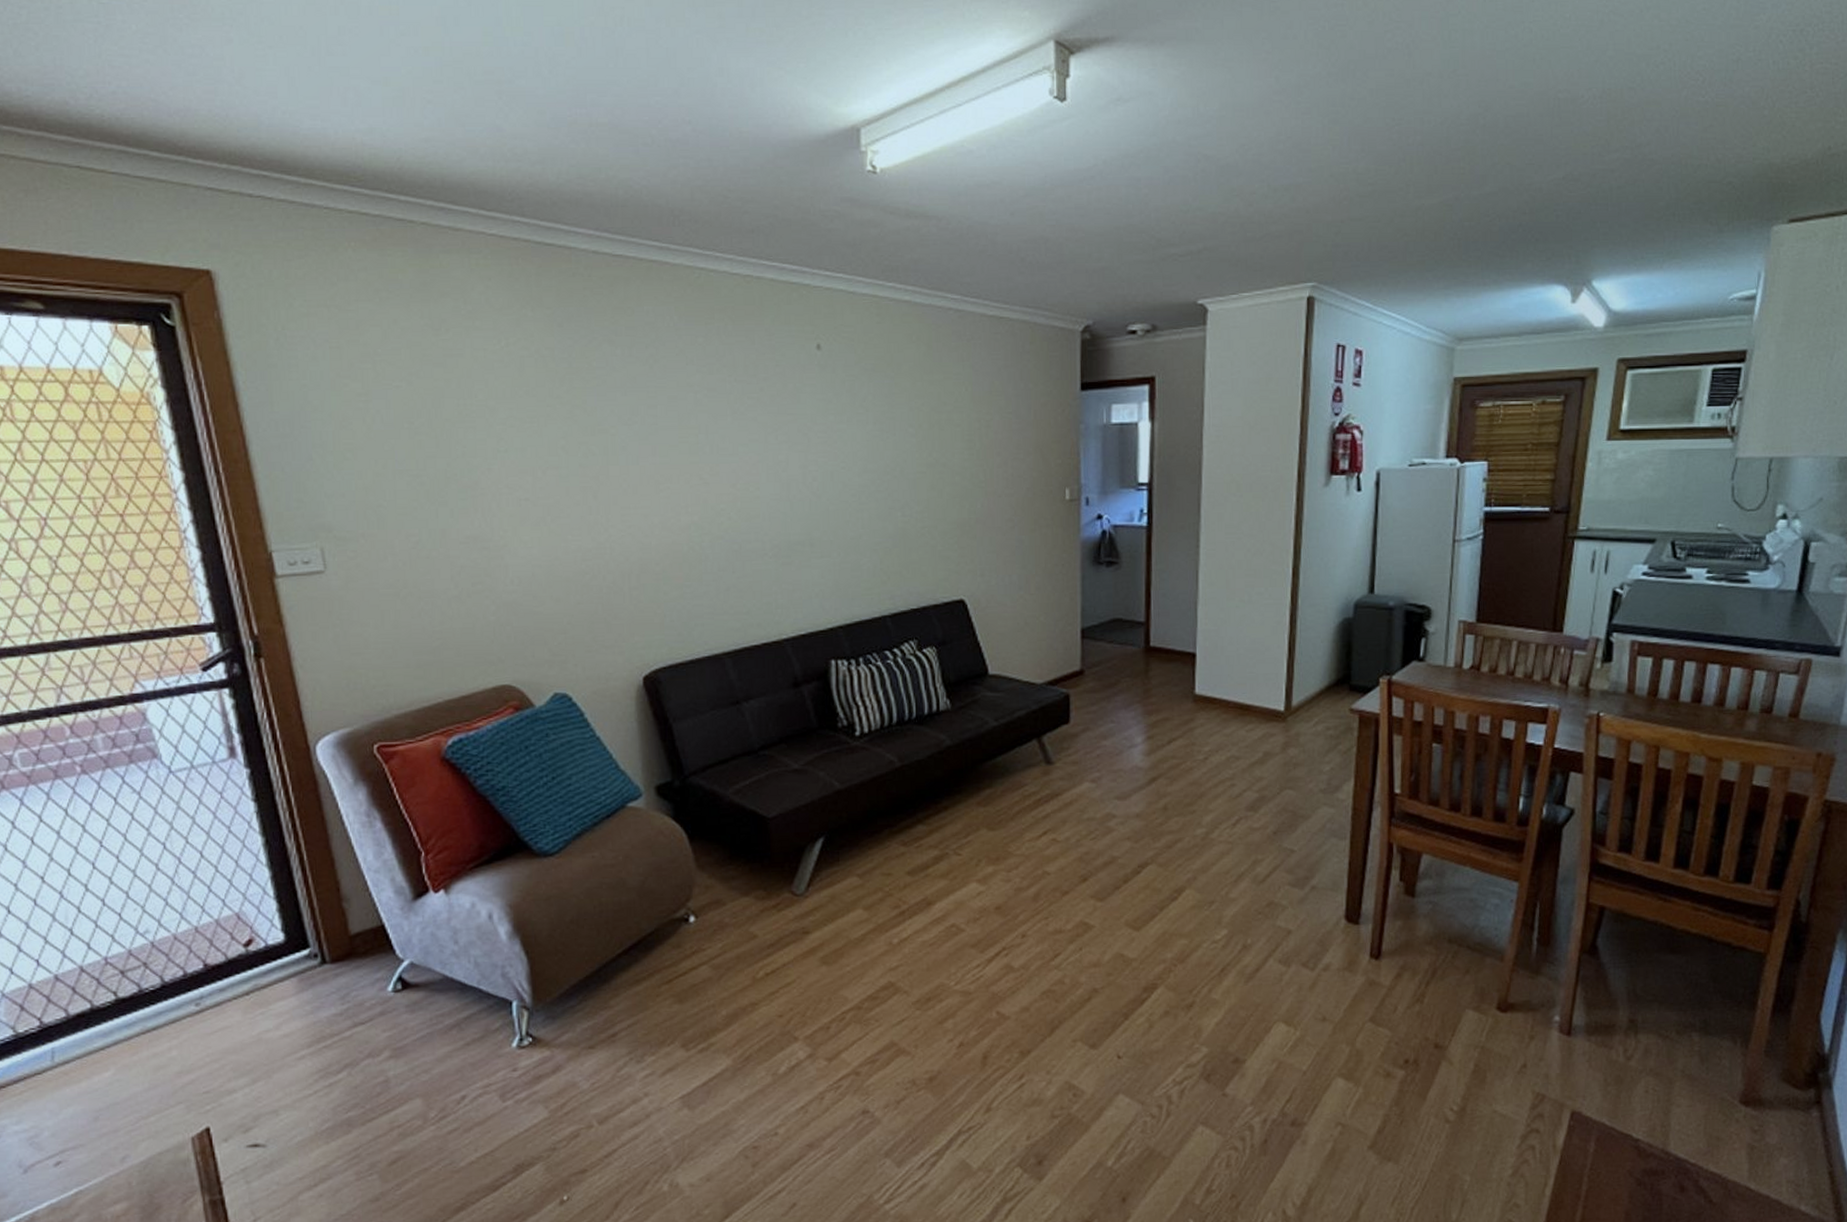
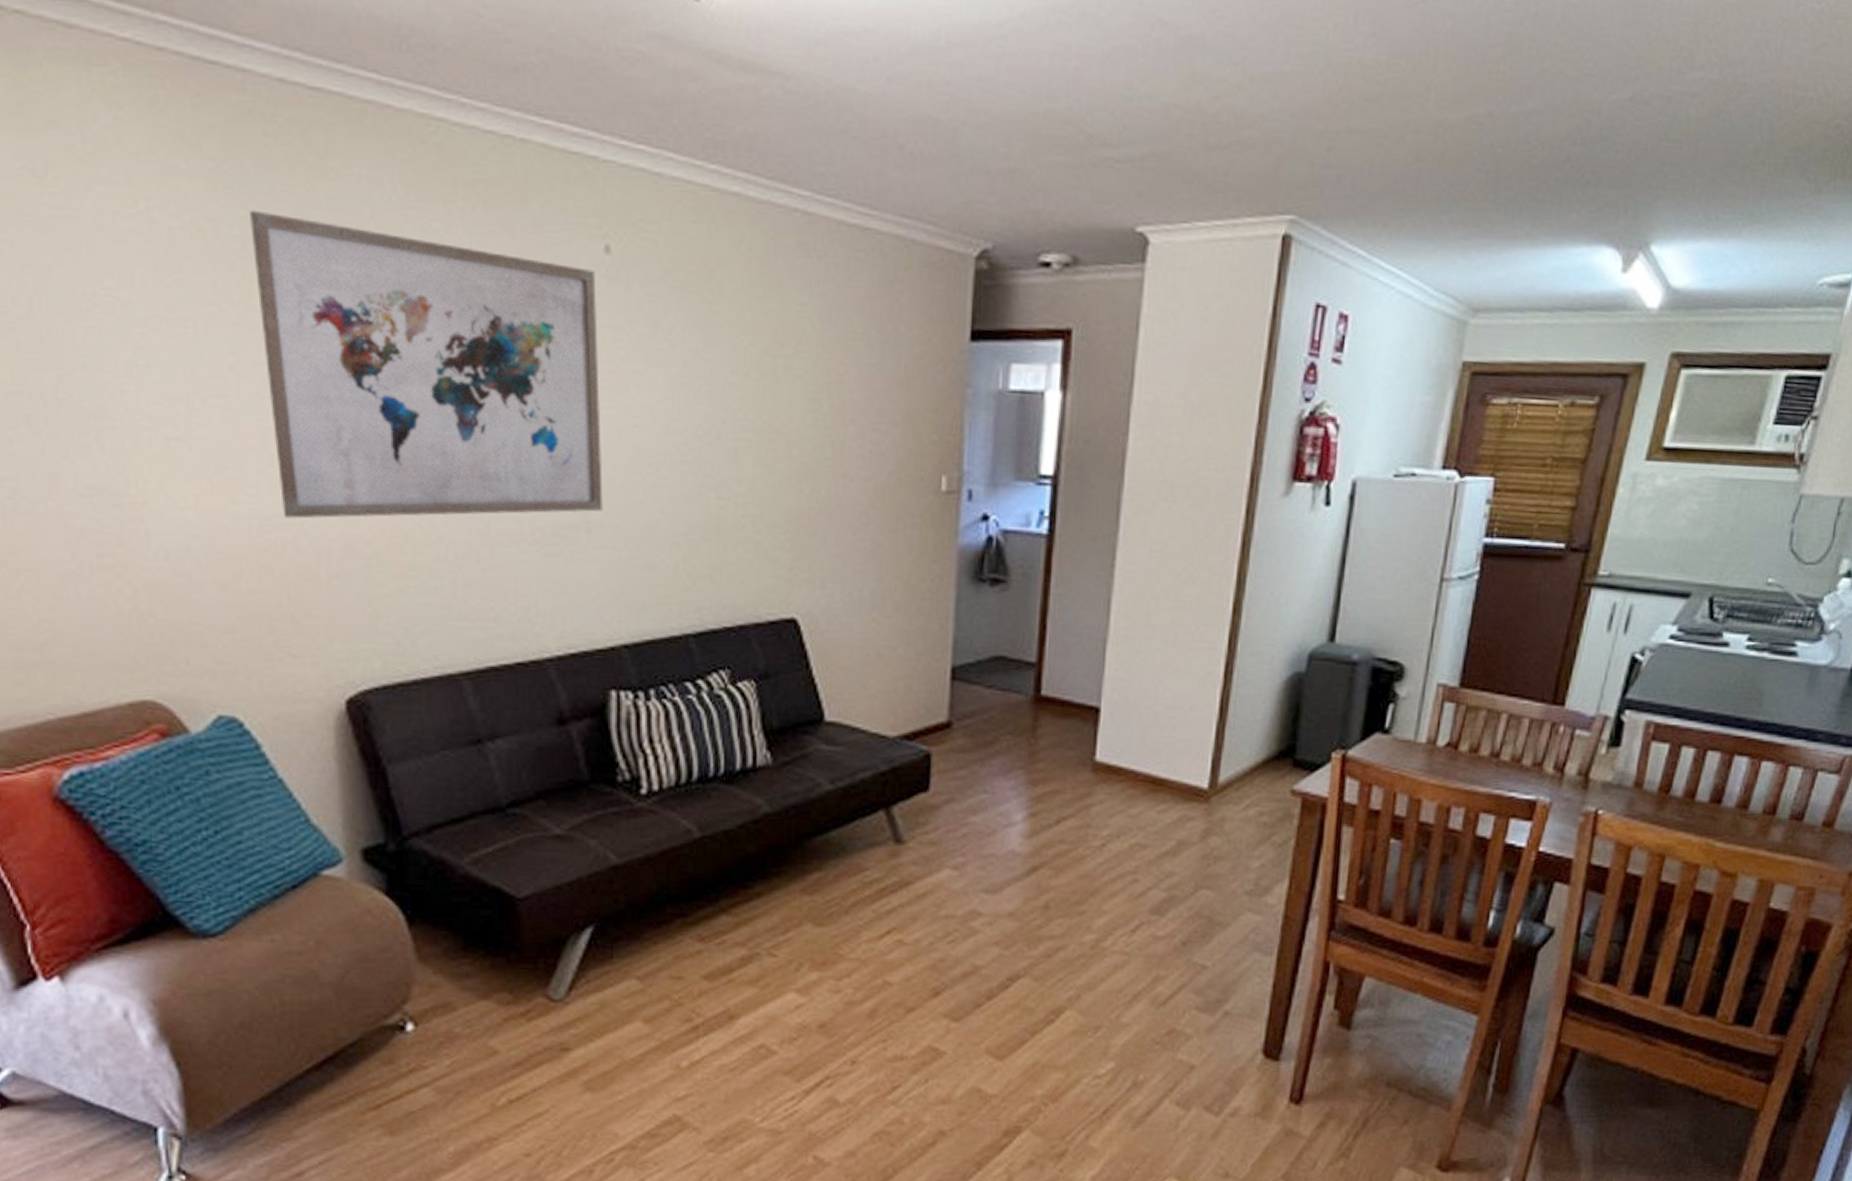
wall art: none [575,340,821,550] -> present [250,209,603,519]

